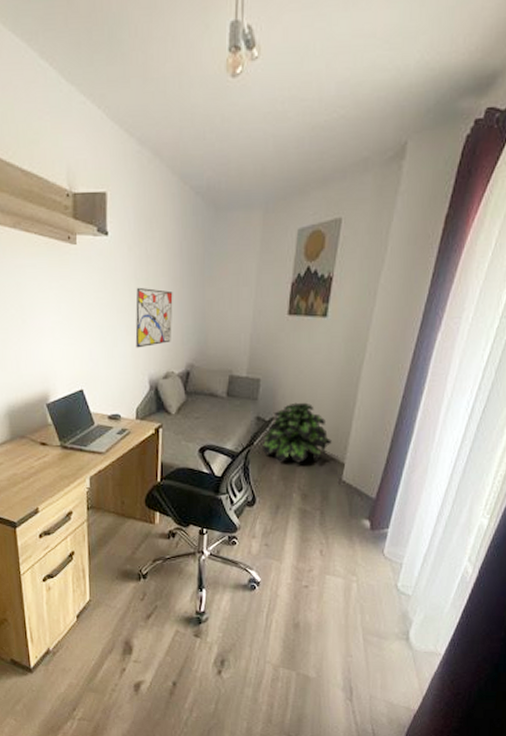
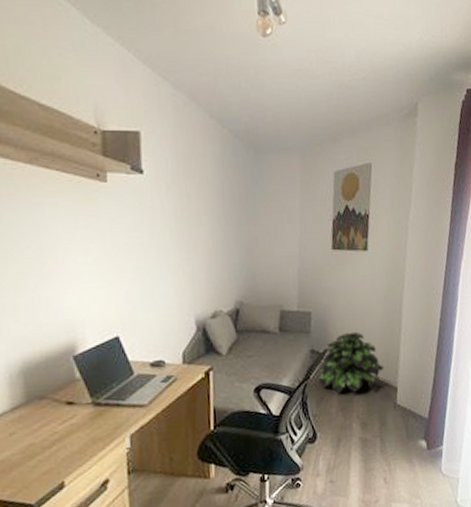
wall art: present [135,287,173,348] -> none [177,225,218,288]

